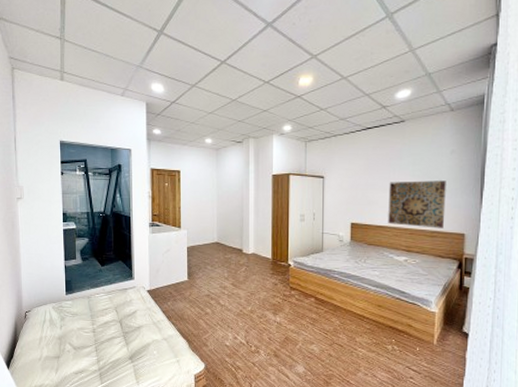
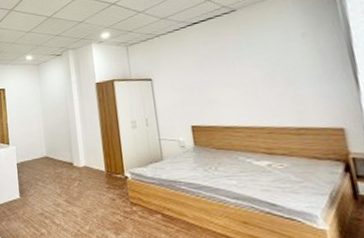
wall art: present [388,180,446,228] -> none [229,68,312,125]

